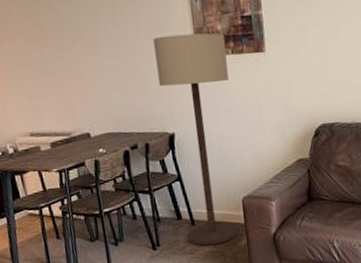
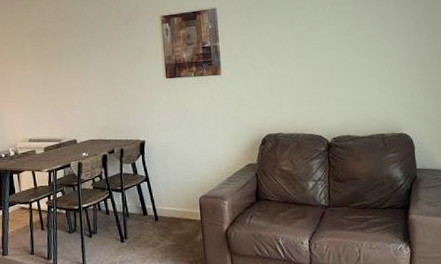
floor lamp: present [153,32,239,246] -> none [132,60,196,239]

